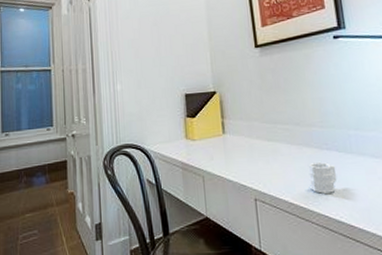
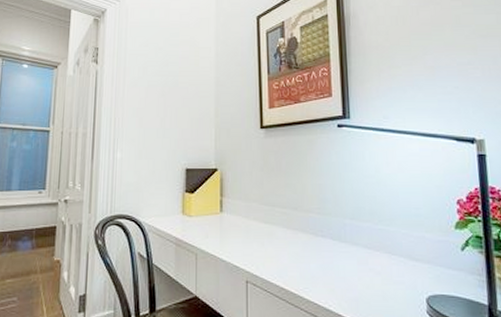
mug: present [308,161,337,194] -> none [302,248,329,281]

